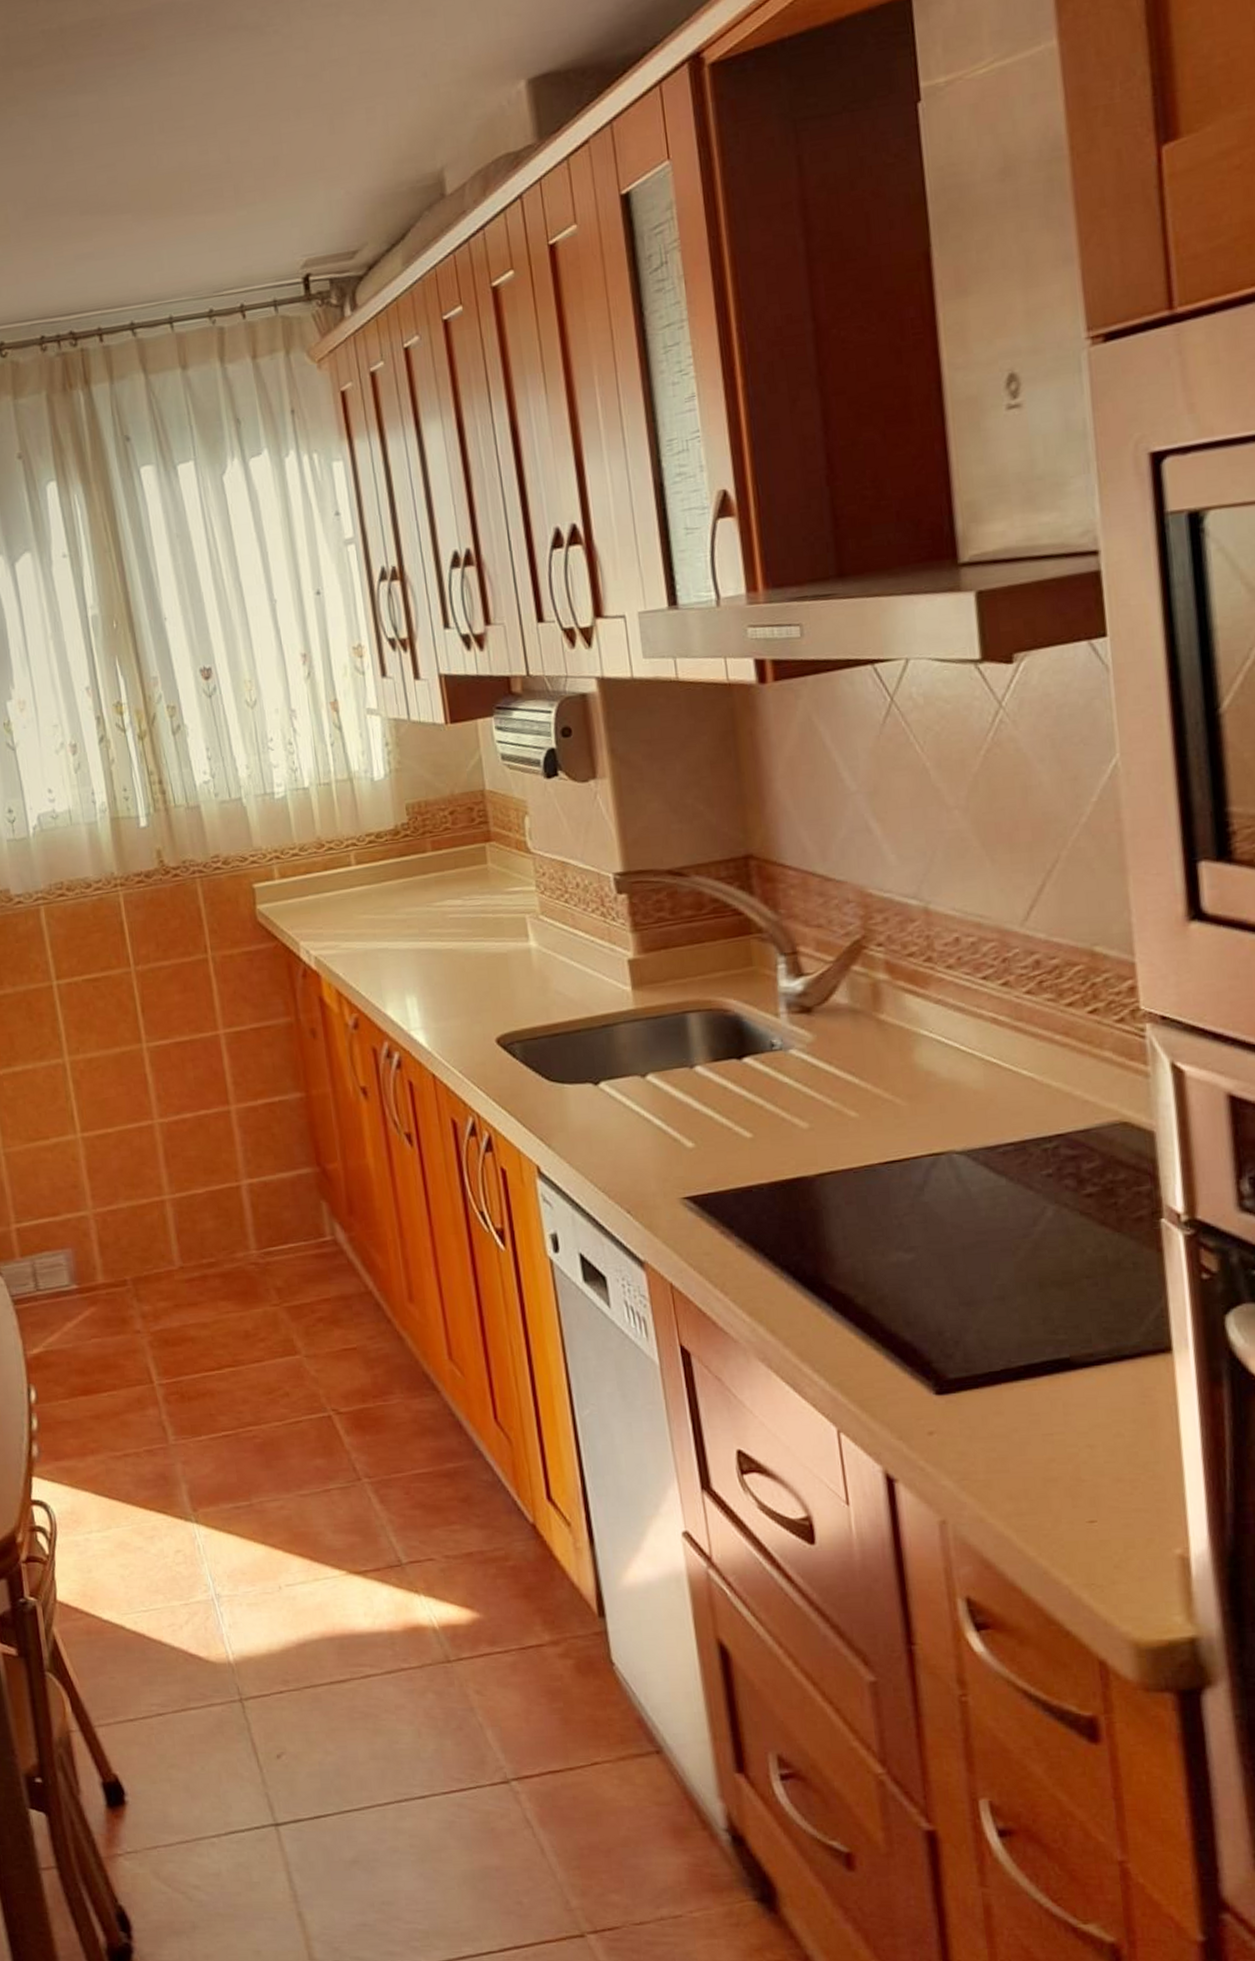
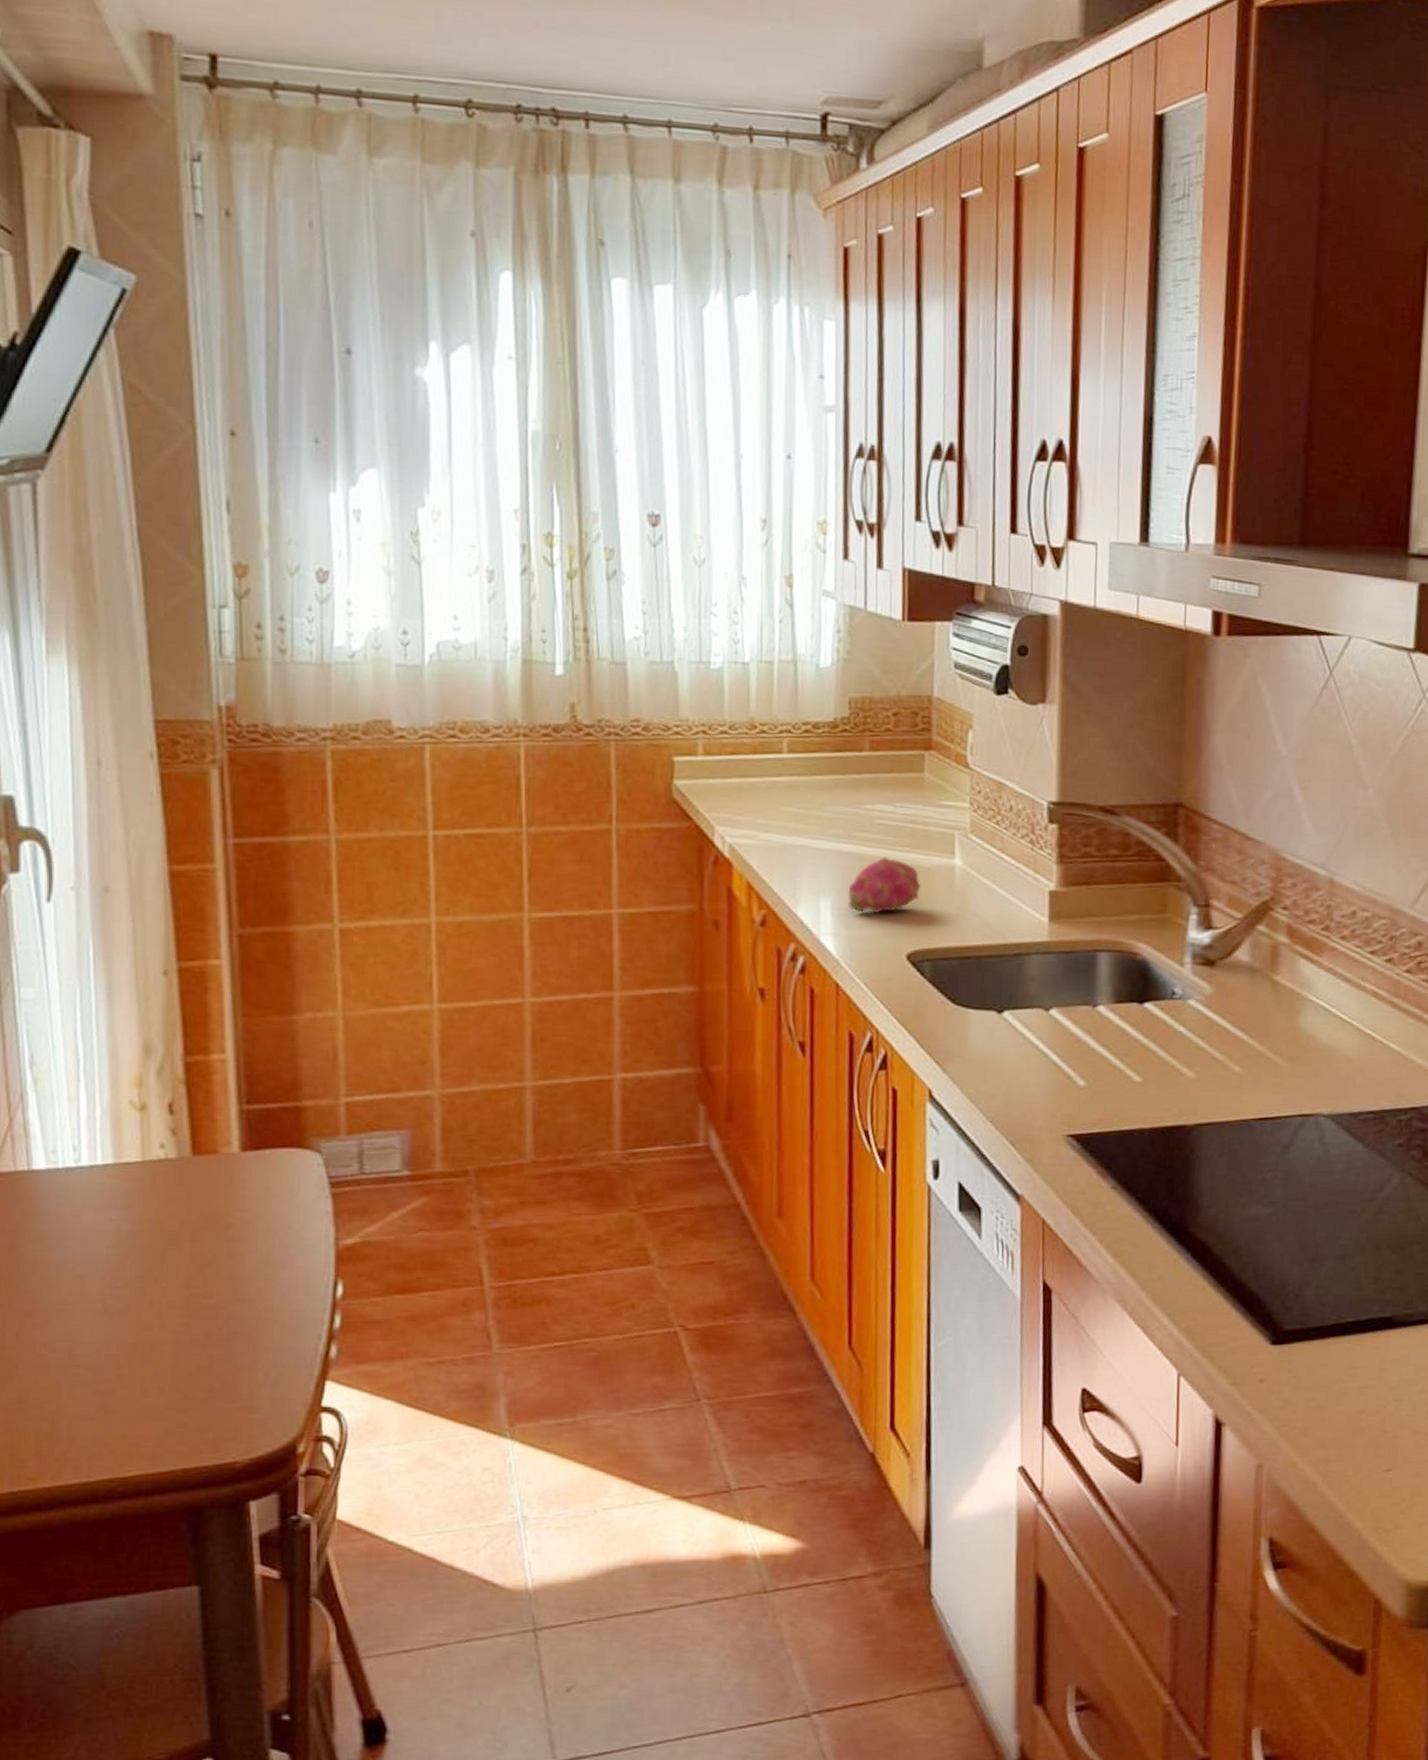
fruit: none [431,948,501,1004] -> present [847,857,922,914]

